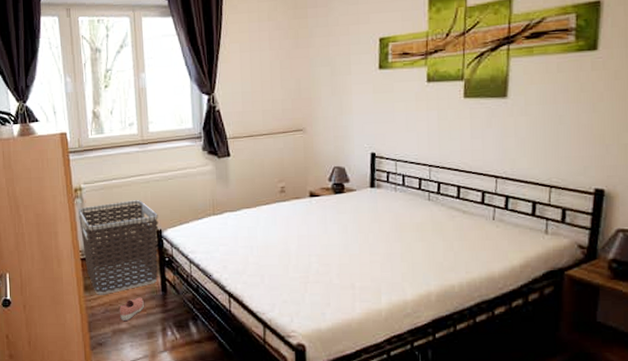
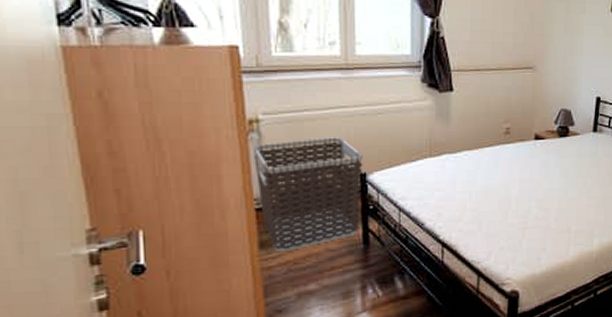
shoe: present [120,297,144,321] -> none [308,252,339,281]

